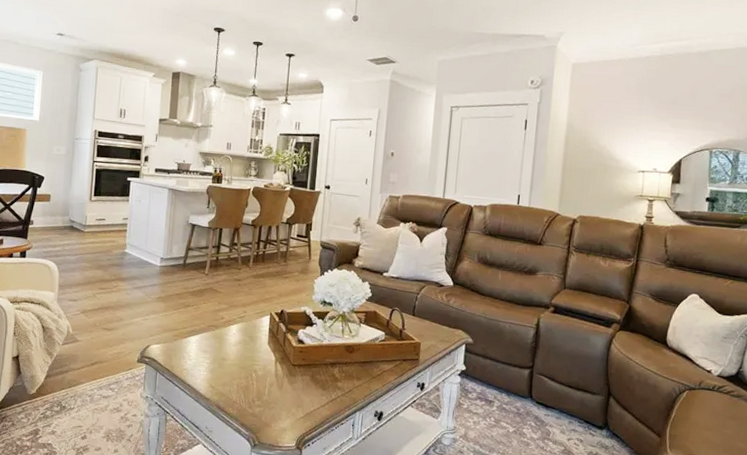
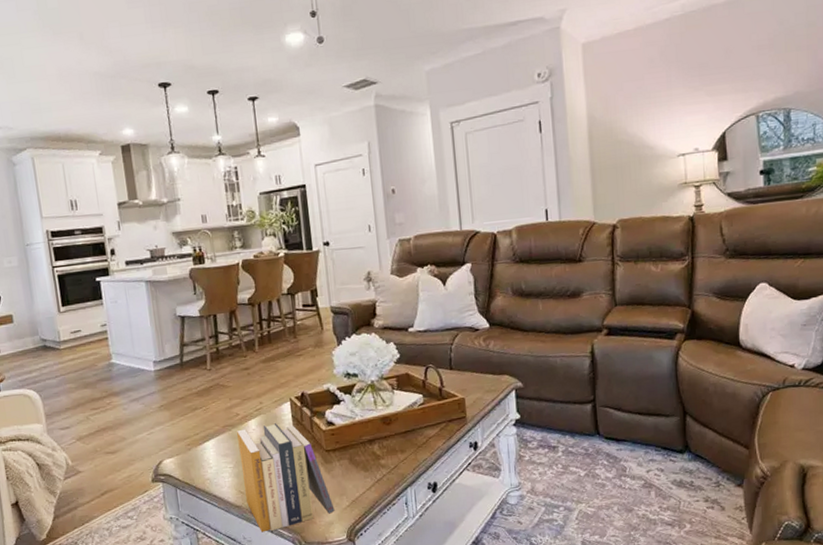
books: none [215,331,290,427] -> present [237,423,335,533]

